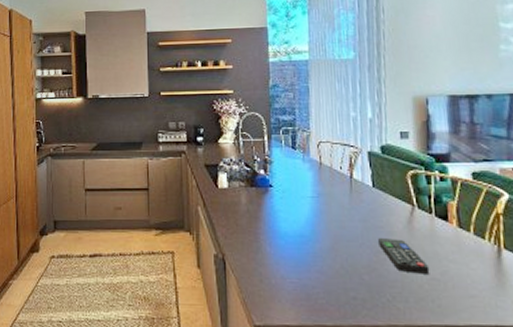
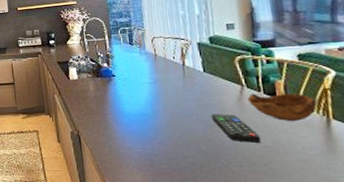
bowl: none [417,216,489,249] -> present [247,93,317,121]

